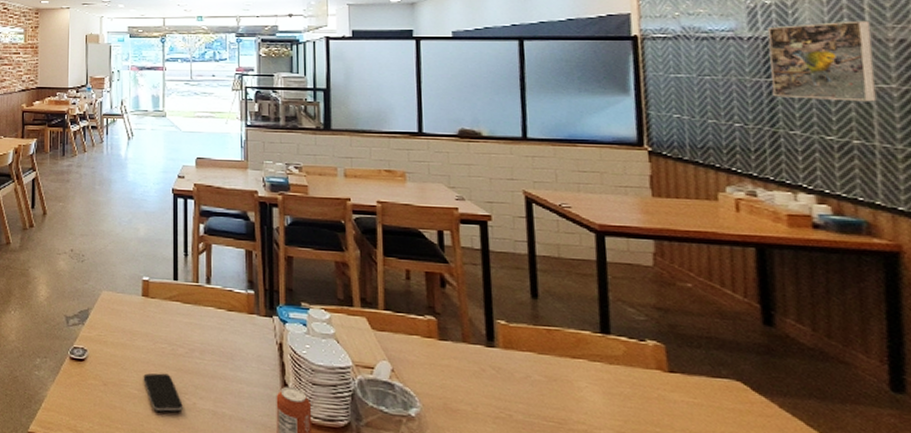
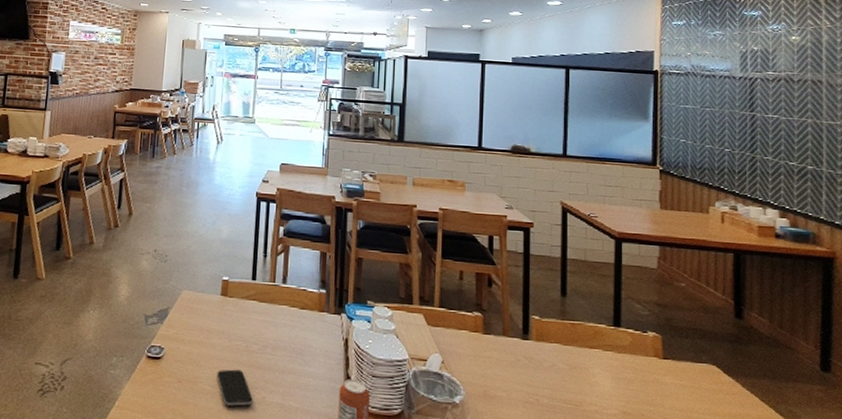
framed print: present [768,20,877,102] -> none [754,68,827,136]

